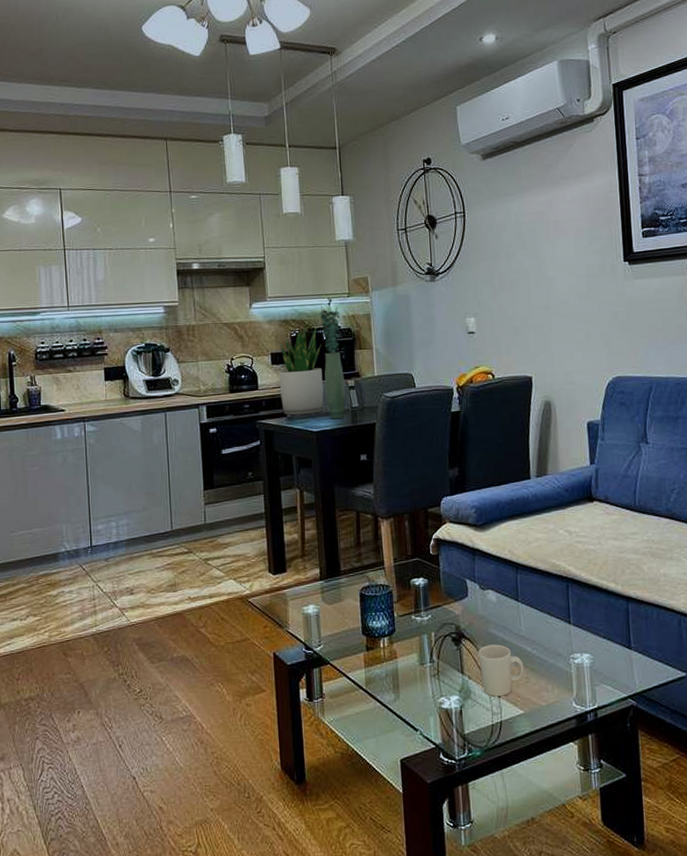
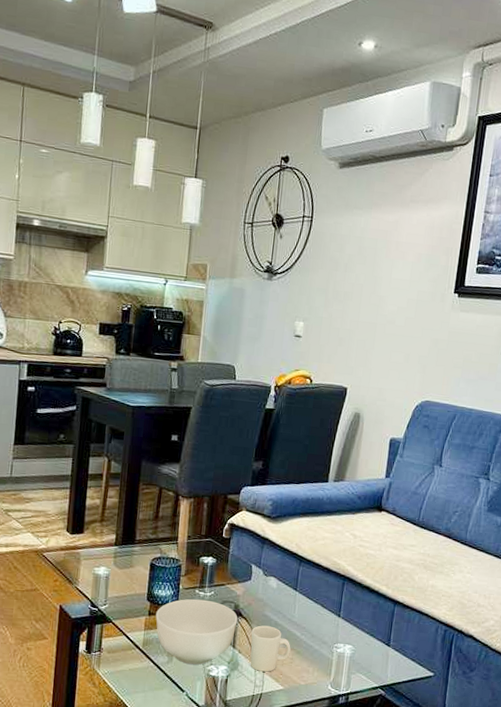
planter: present [278,326,324,415] -> none [103,303,152,389]
vase: present [319,306,346,420] -> none [147,285,175,398]
bowl: none [374,625,462,699] -> present [155,598,238,665]

